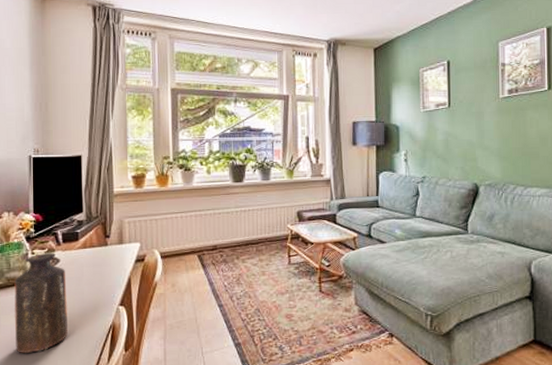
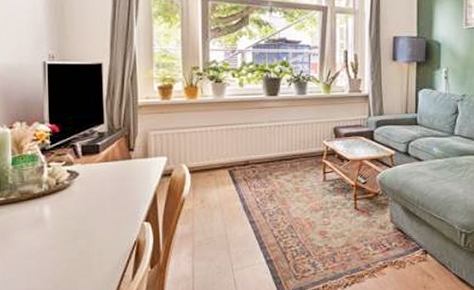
bottle: present [14,252,68,353] -> none [28,165,88,270]

